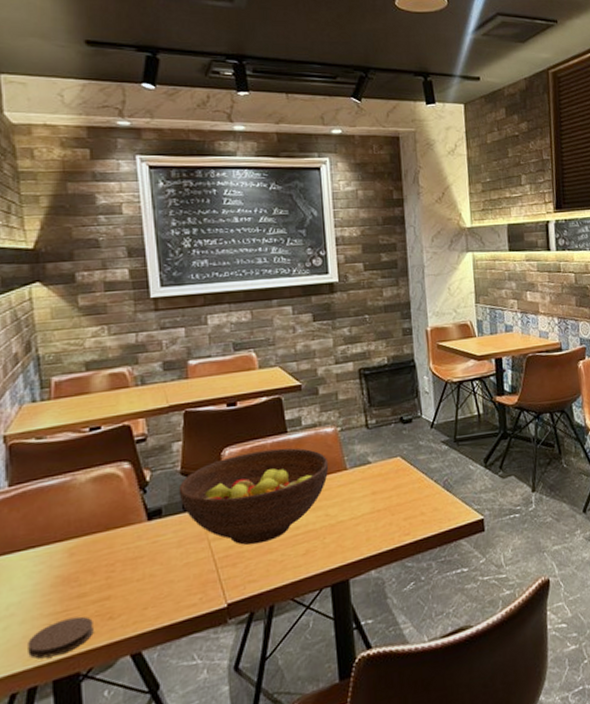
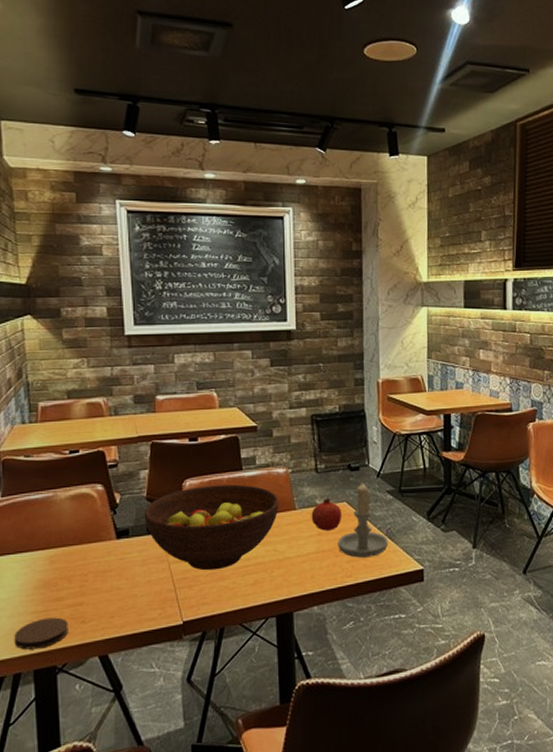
fruit: none [363,453,397,489] -> present [311,498,342,531]
candle: none [393,435,447,515] -> present [338,482,389,558]

